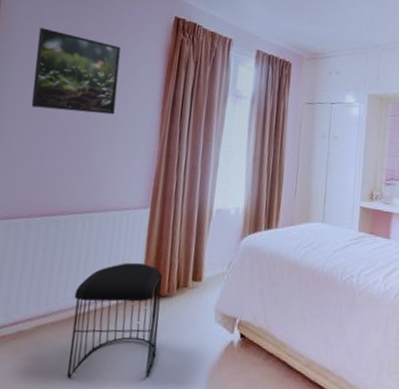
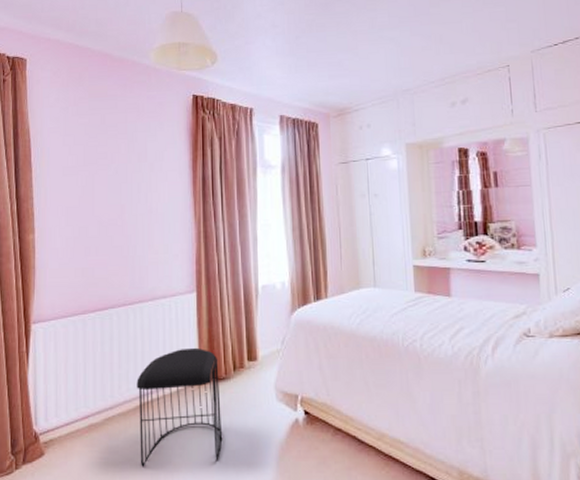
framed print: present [31,28,121,115] -> none [66,127,148,206]

